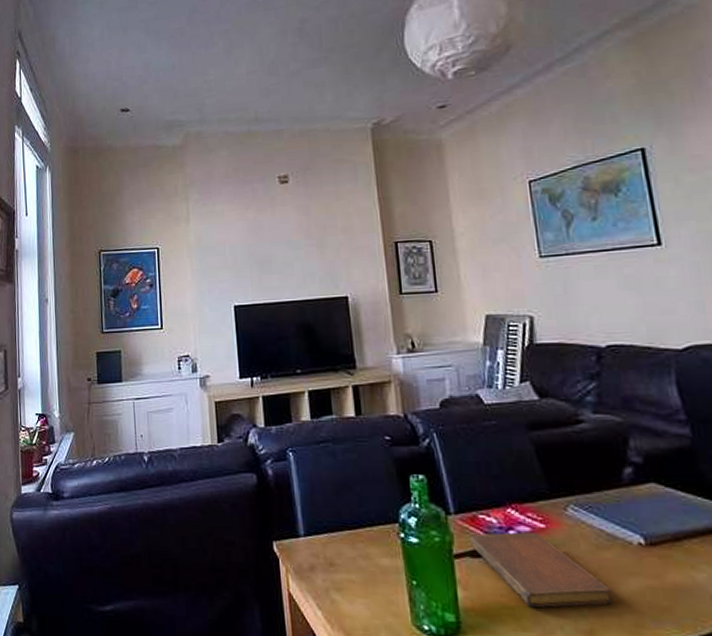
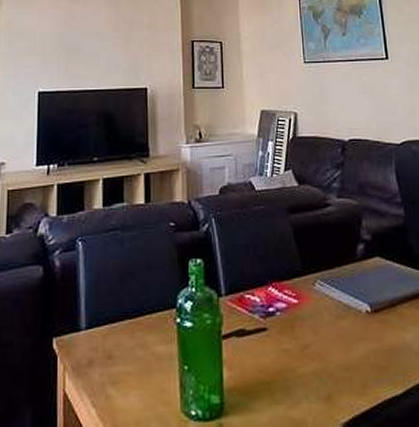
notebook: present [469,532,613,608] -> none [236,308,346,381]

